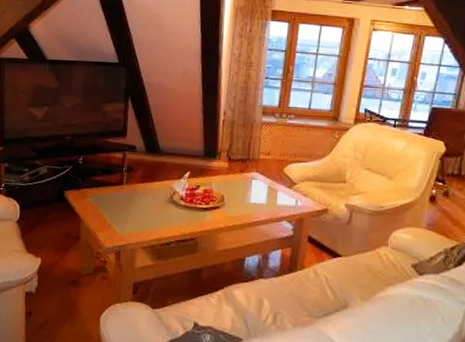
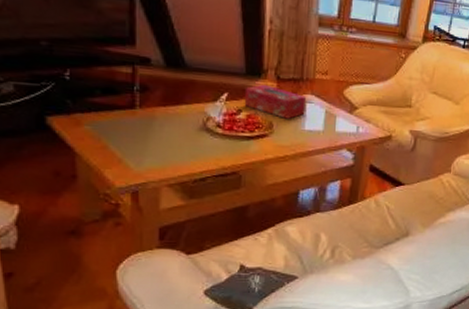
tissue box: none [202,164,252,193] -> present [244,84,306,119]

